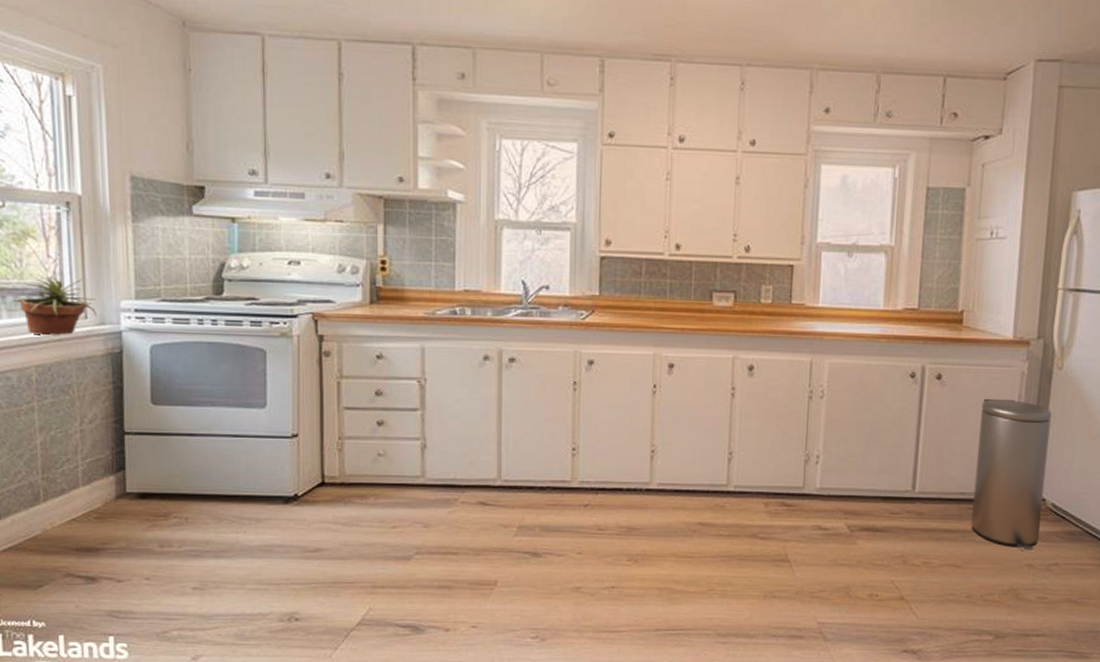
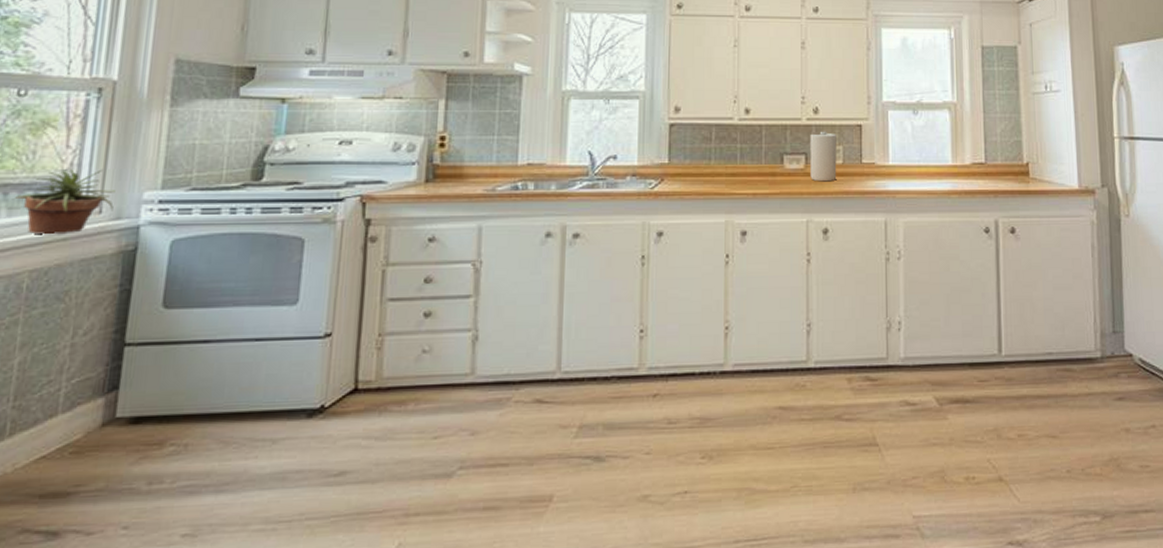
paper towel holder: none [738,270,767,321] -> present [810,131,837,182]
pedal bin: present [971,399,1052,552] -> none [1057,251,1132,414]

